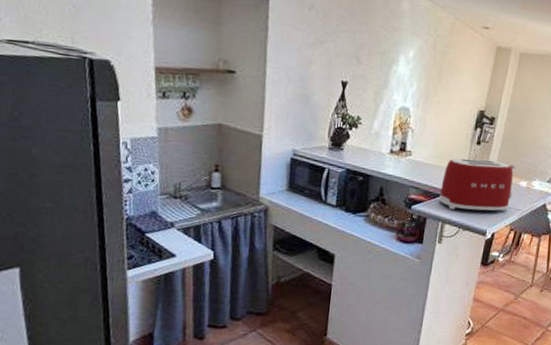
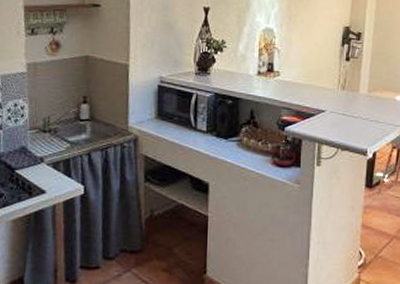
toaster: present [439,158,516,212] -> none [313,75,389,130]

